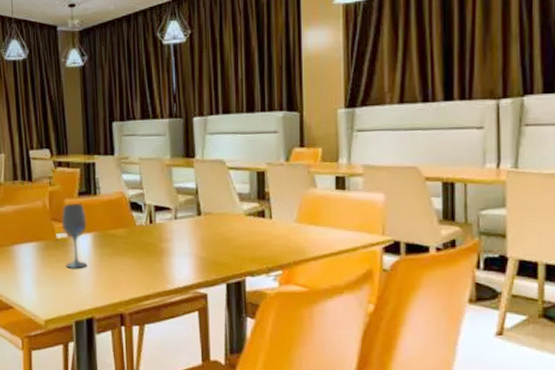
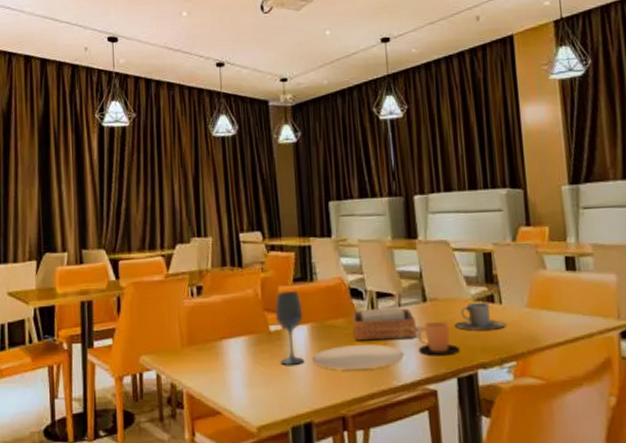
plate: none [94,252,179,275] -> present [311,344,405,371]
napkin holder: none [132,220,191,249] -> present [352,307,417,341]
cup: none [191,234,230,263] -> present [417,322,460,355]
cup: none [226,217,275,242] -> present [455,302,506,331]

